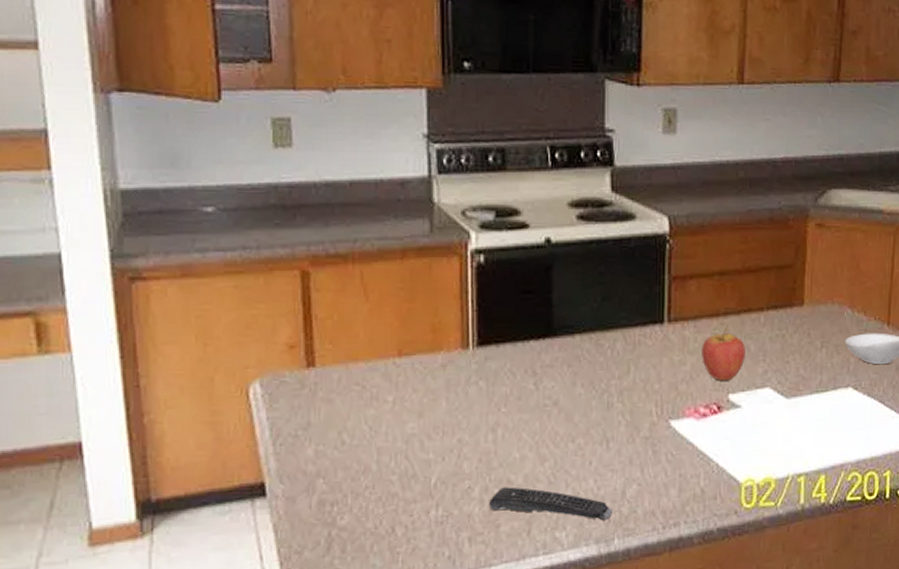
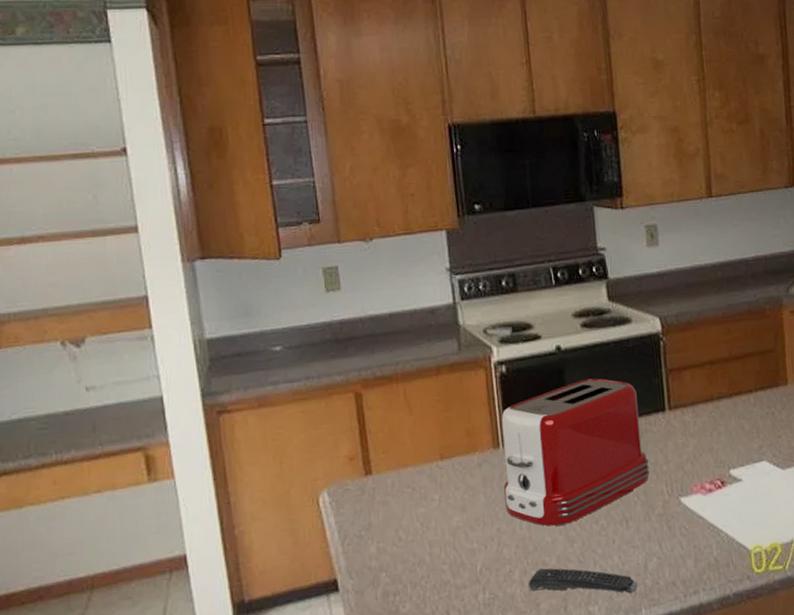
toaster: none [470,279,639,441] -> present [501,378,649,526]
fruit: present [702,325,745,381] -> none [701,407,741,459]

